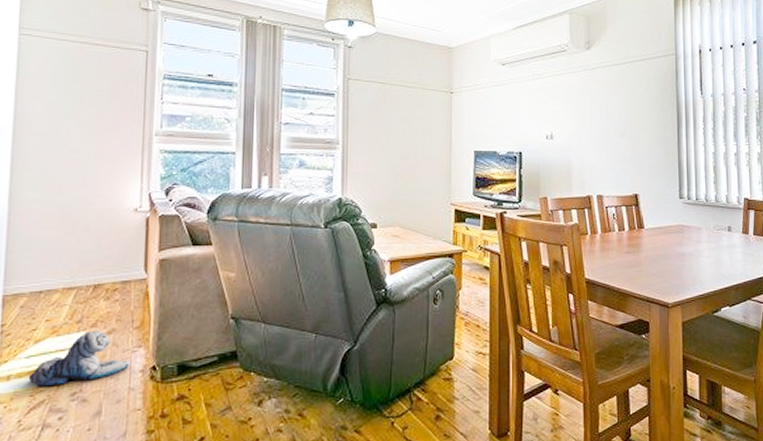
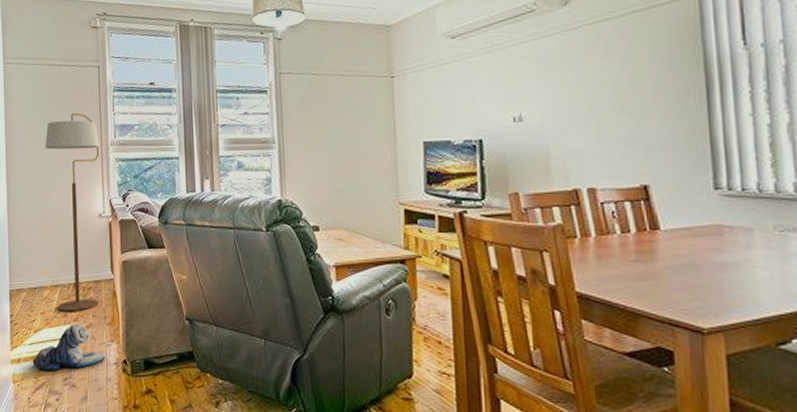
floor lamp: none [68,97,141,318] -> present [44,112,100,312]

